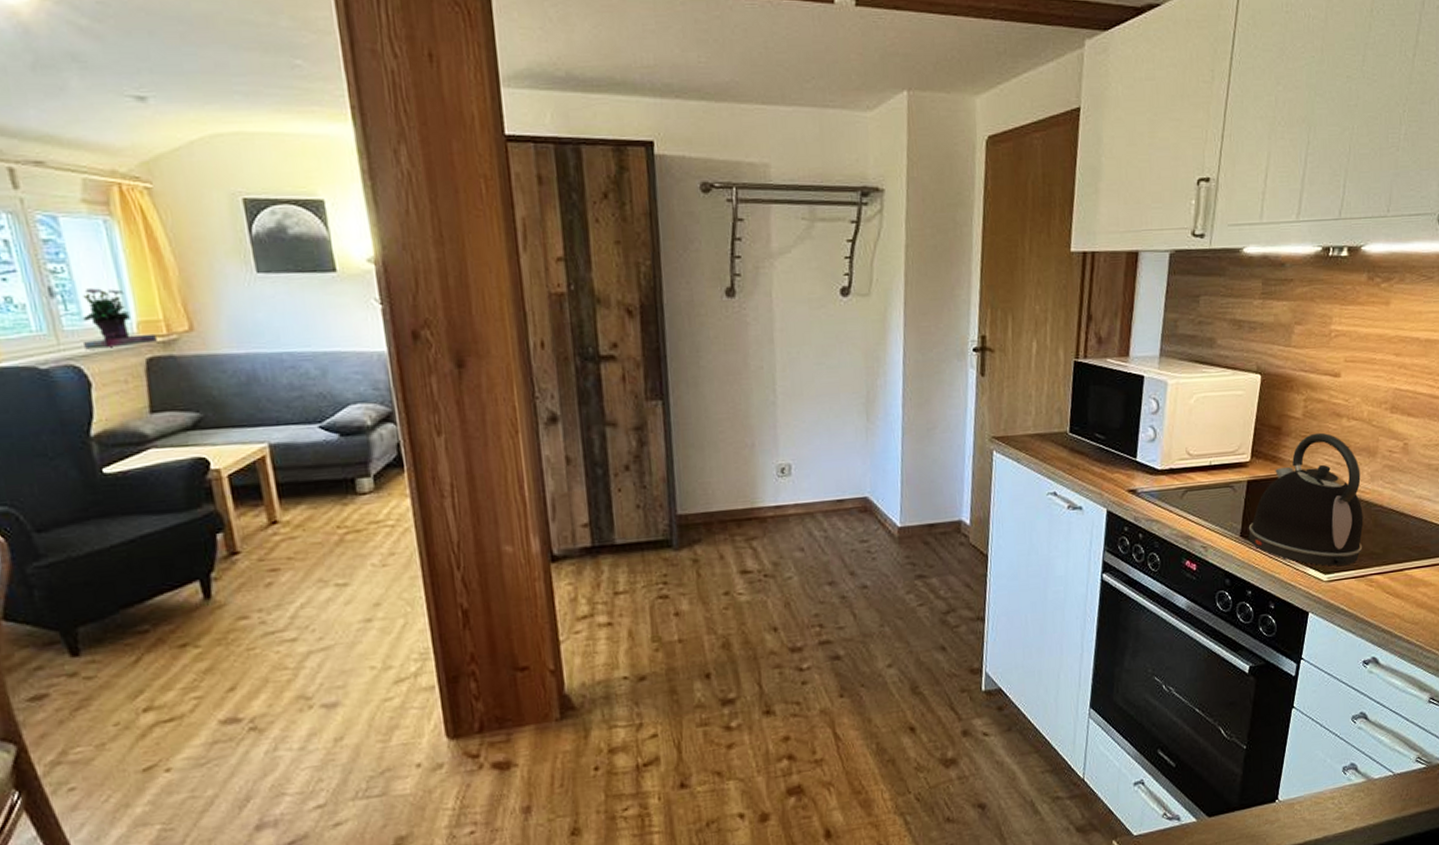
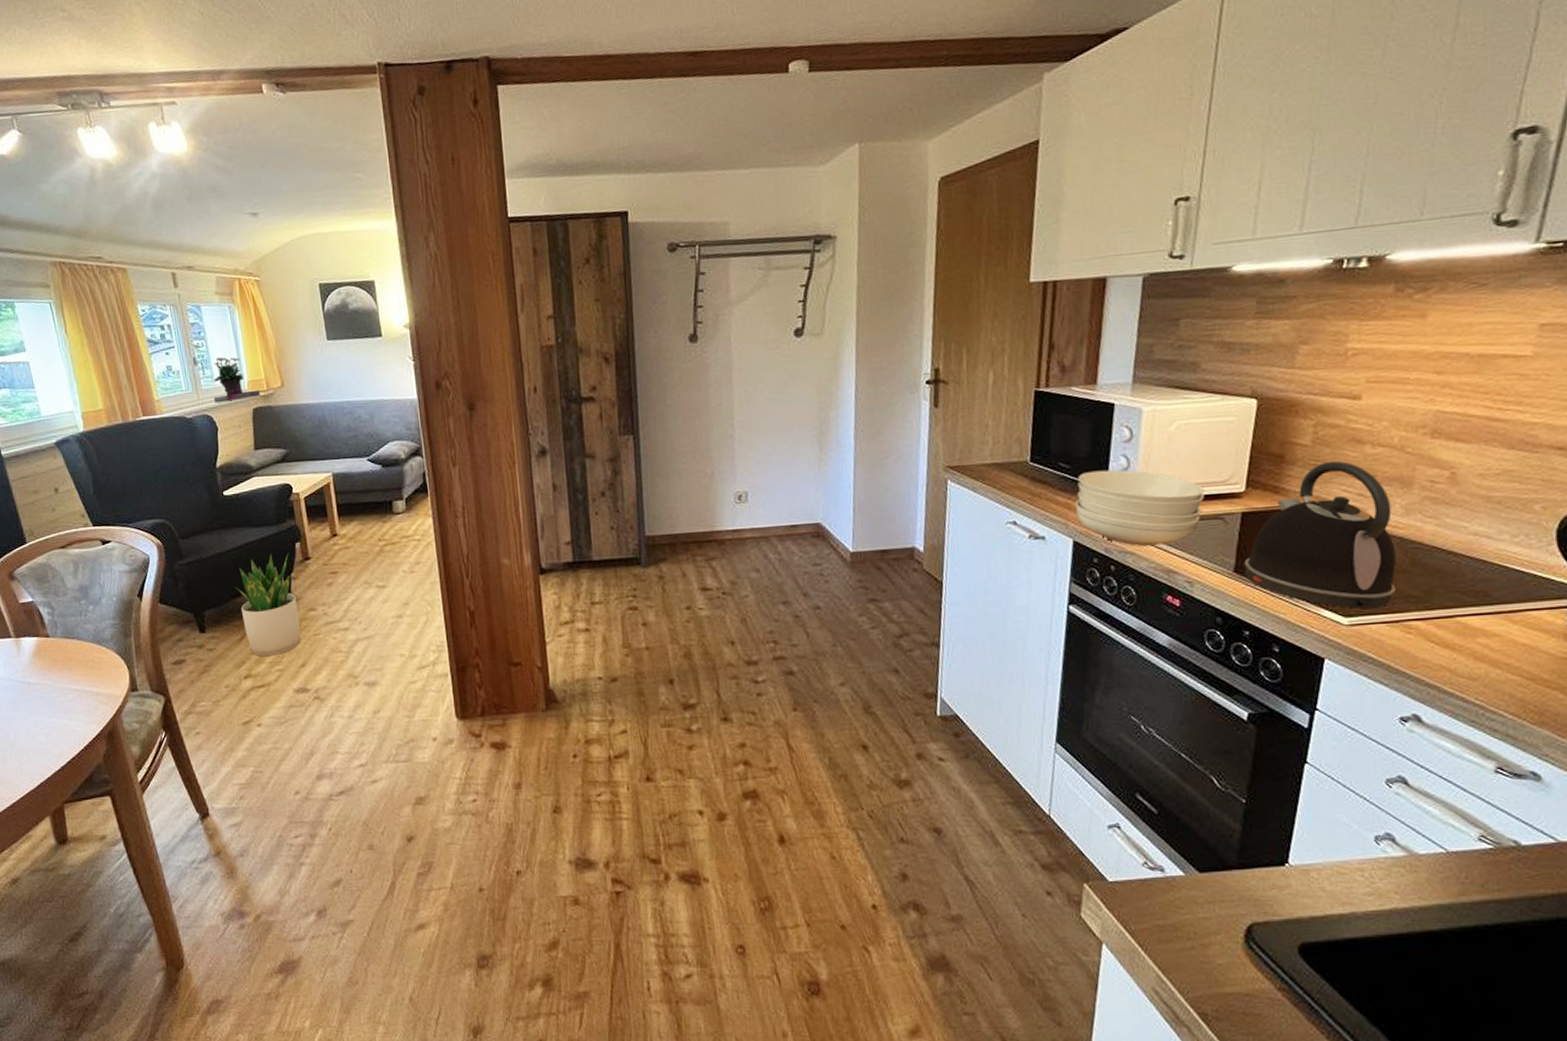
planter: none [125,546,228,683] -> present [235,553,301,657]
bowl: none [1109,440,1218,515] -> present [1075,469,1205,547]

